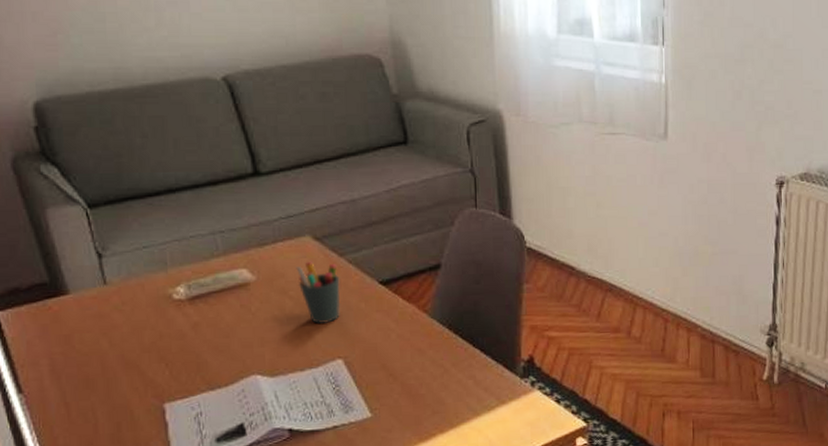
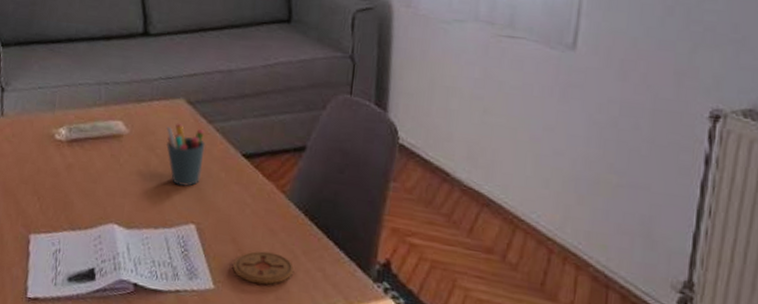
coaster: none [386,370,446,404] -> present [232,251,294,285]

